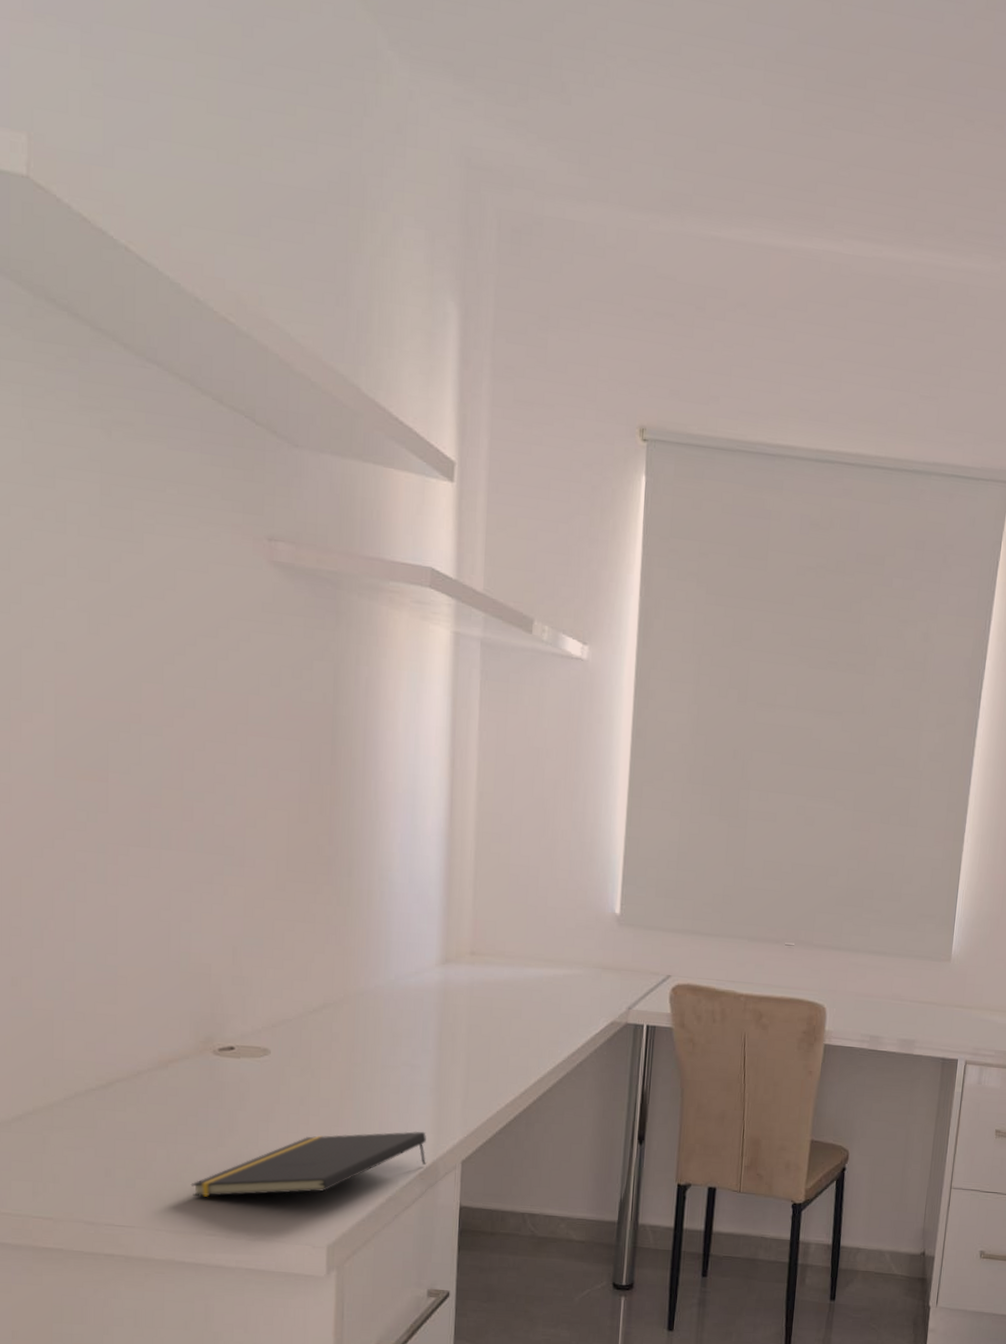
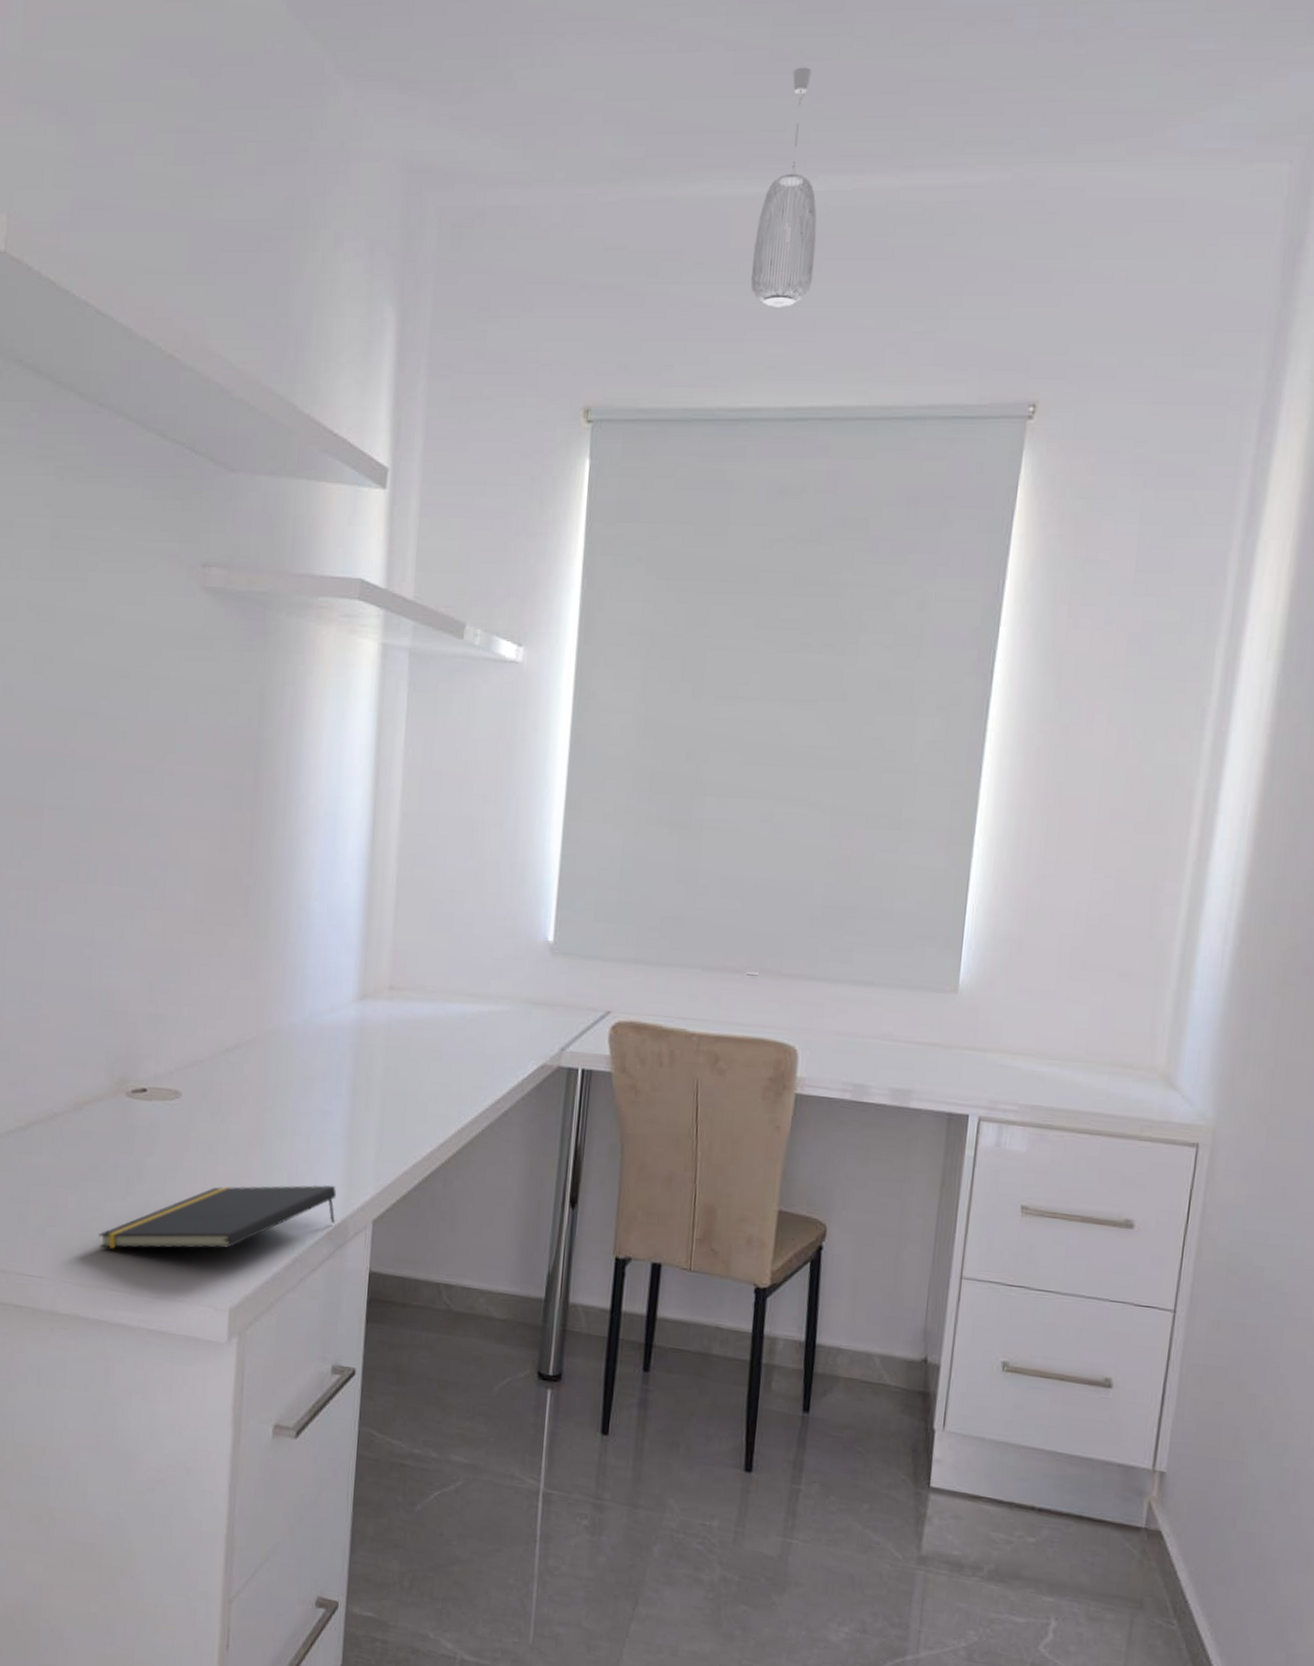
pendant light: none [786,133,843,357] -> present [750,67,817,307]

